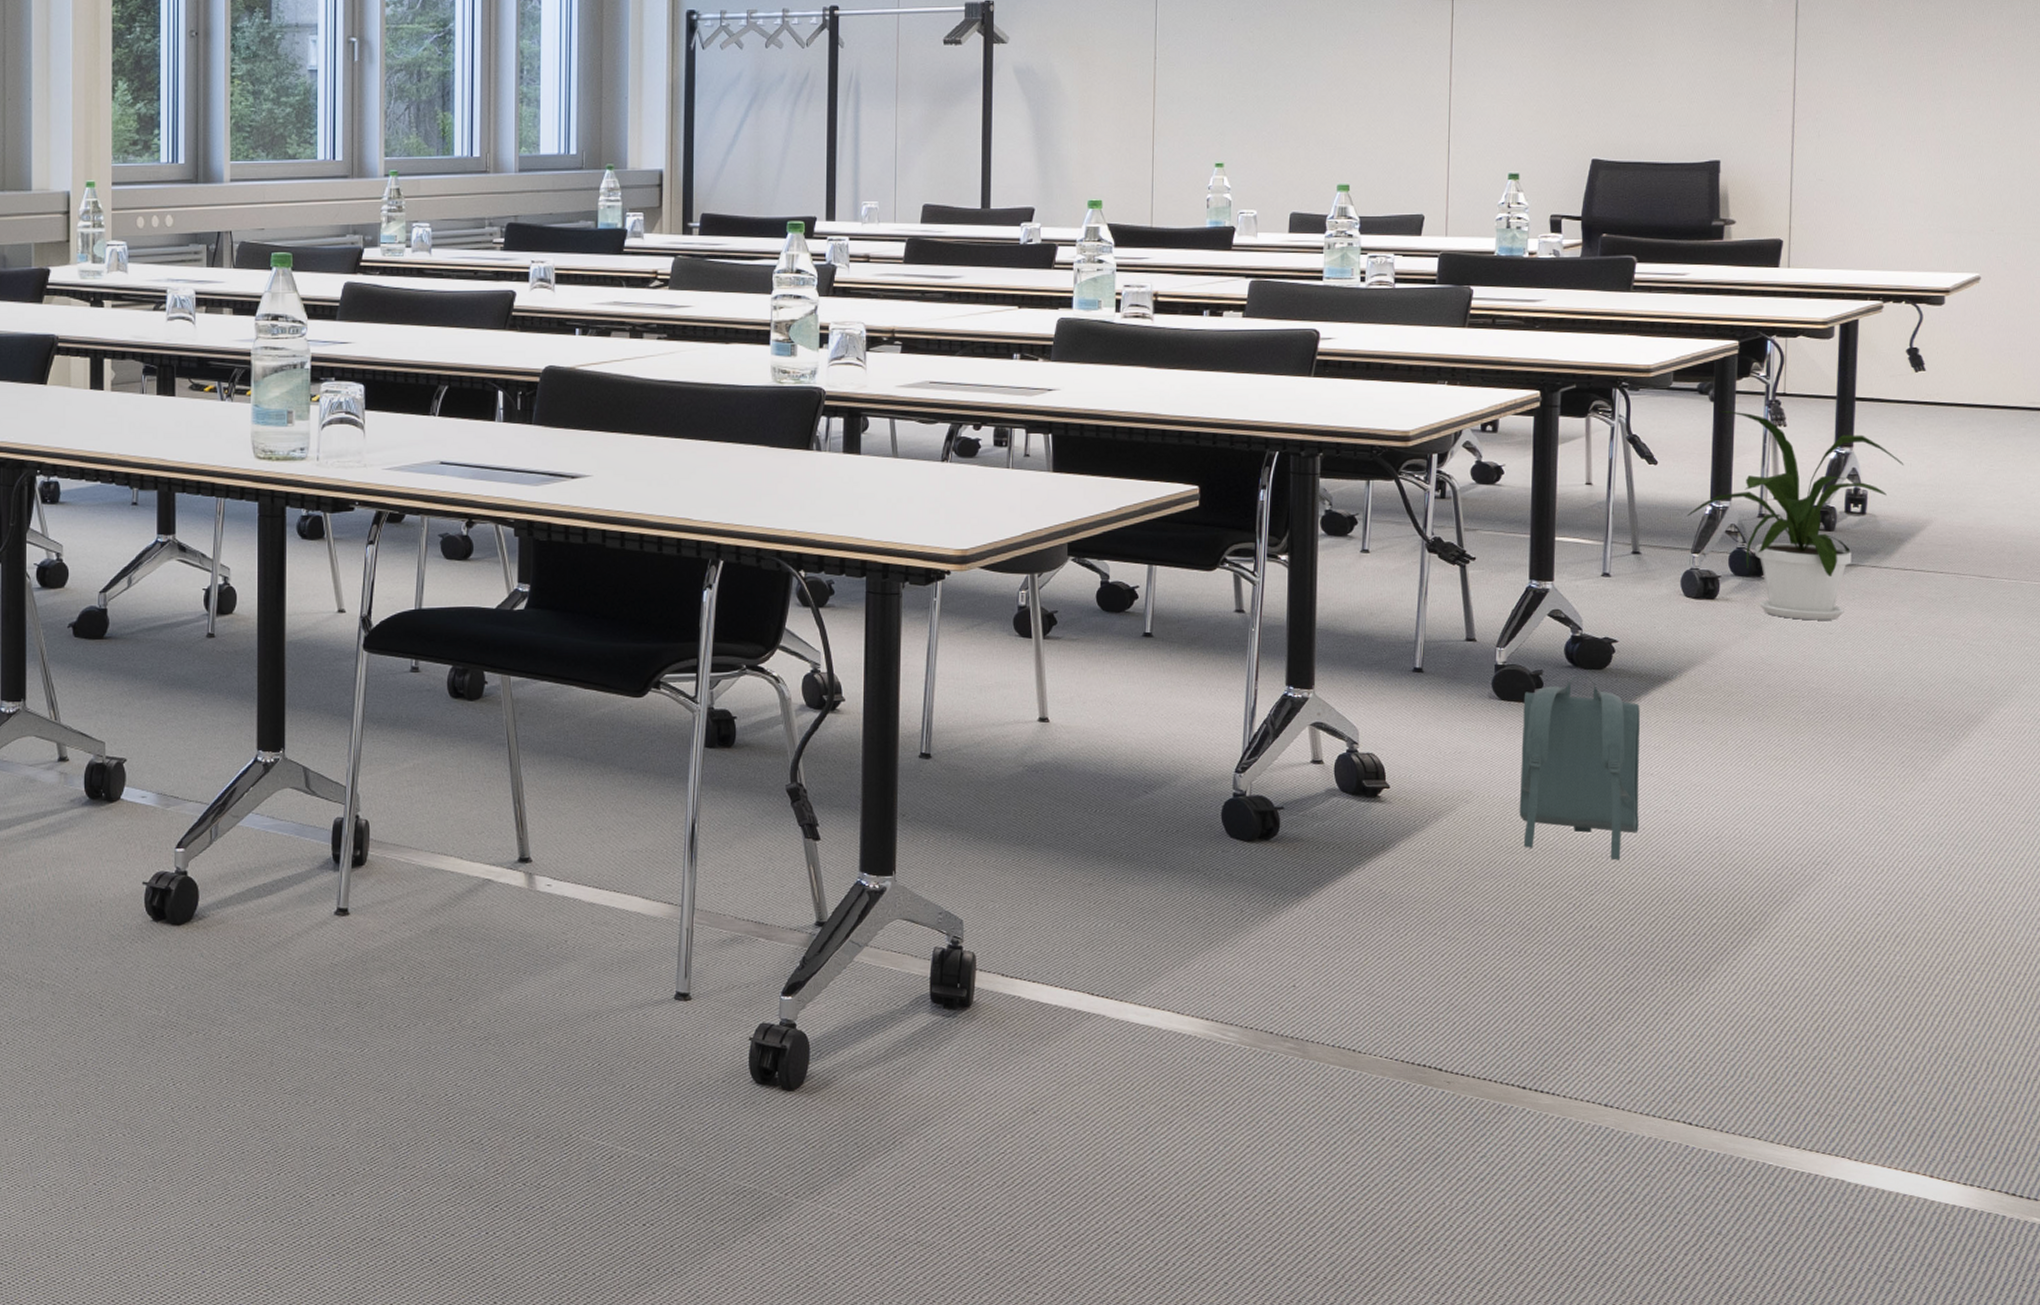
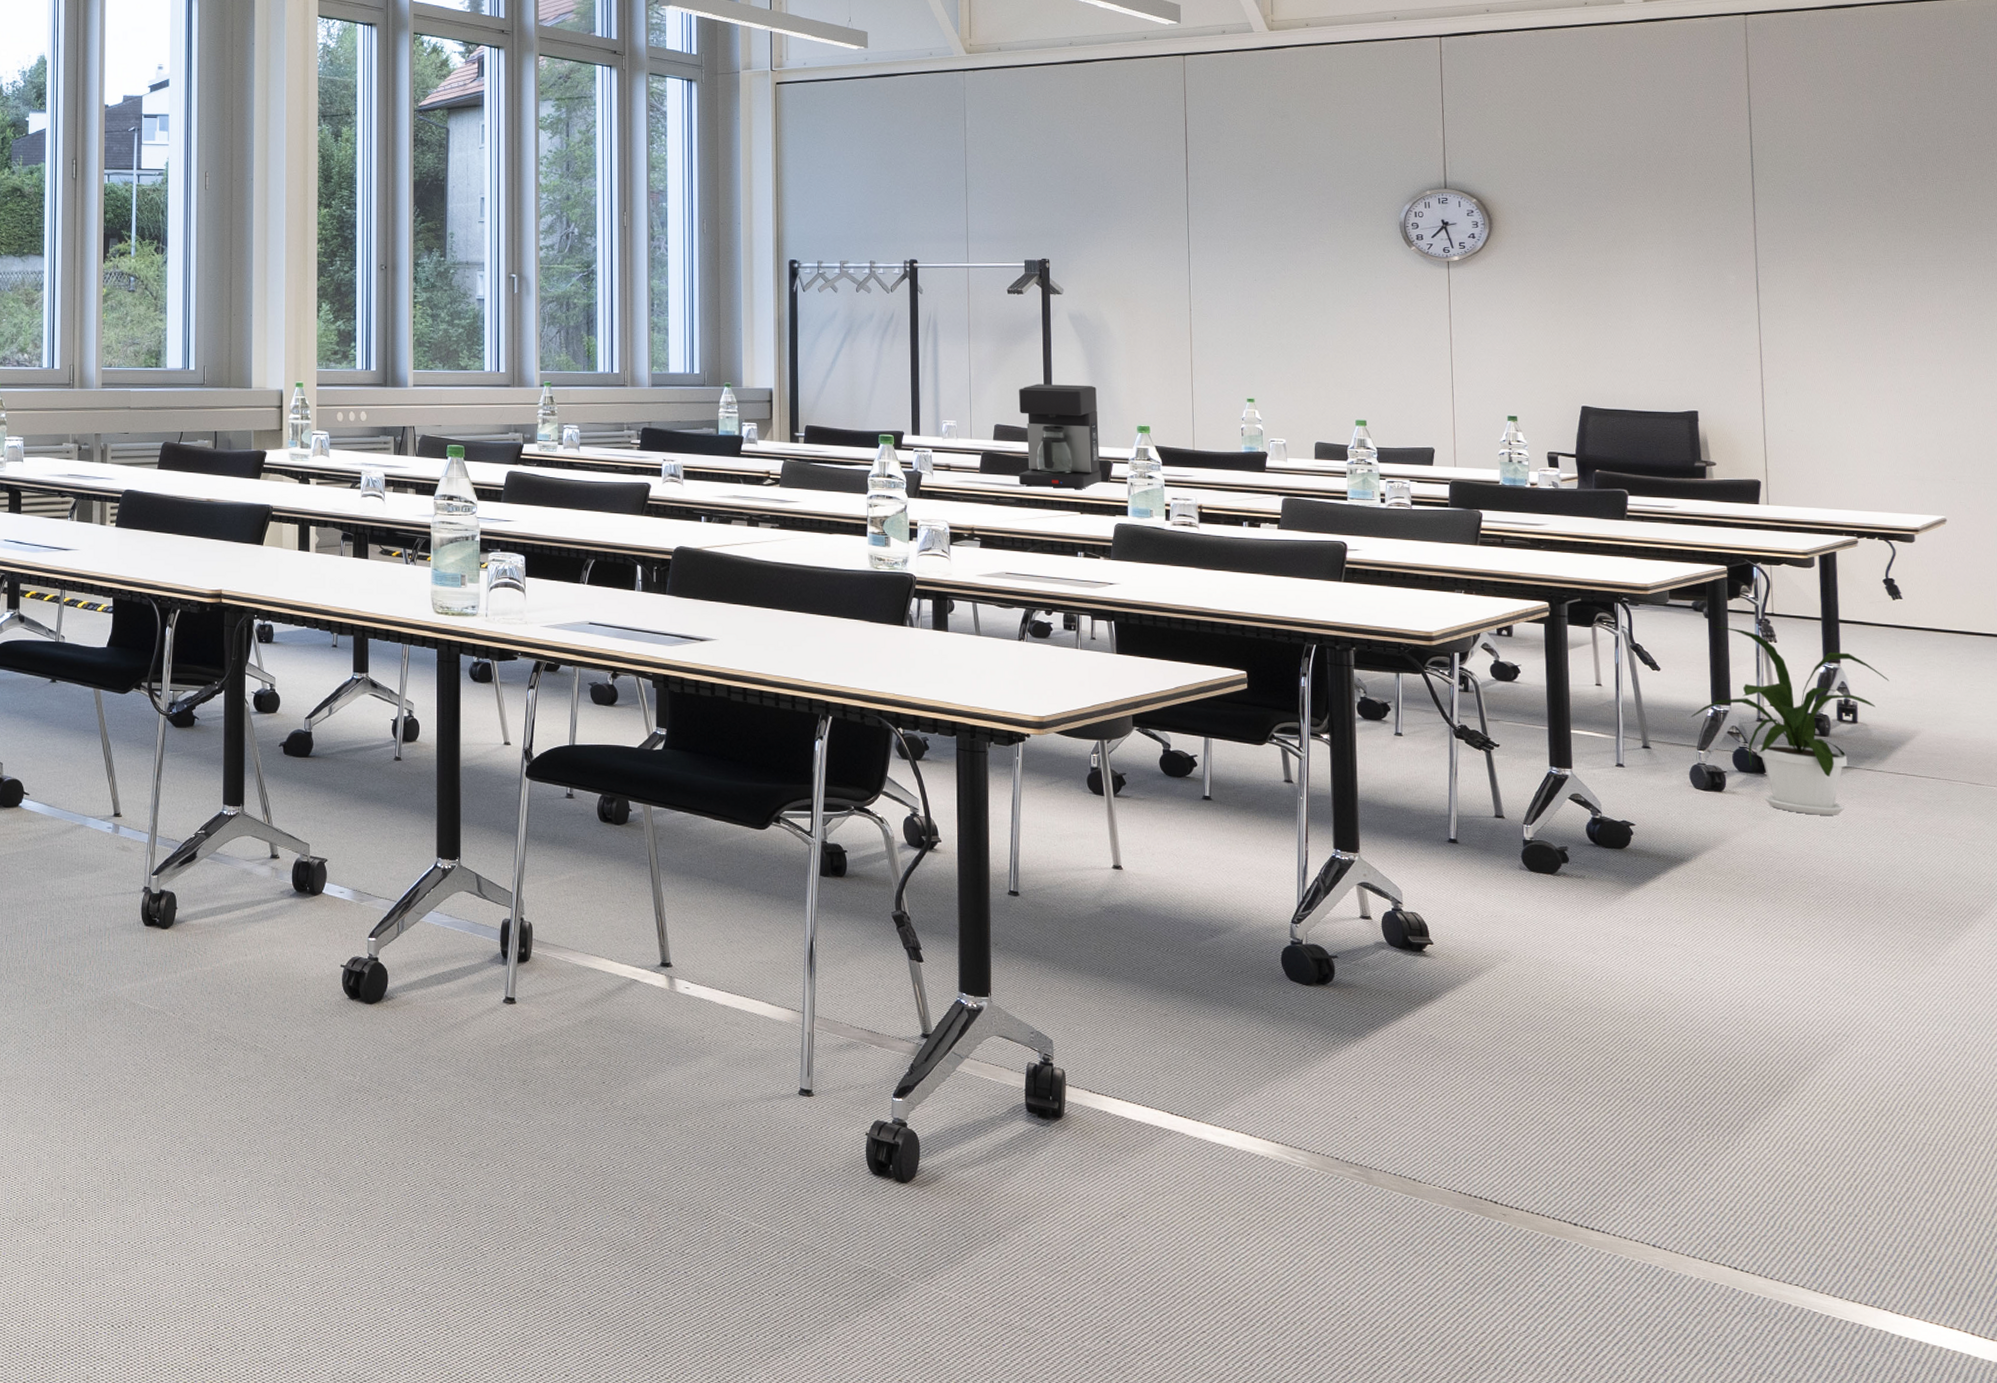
coffee maker: none [949,153,1044,279] -> present [1019,384,1101,489]
backpack: present [1519,675,1640,861] -> none [1551,853,1667,1021]

